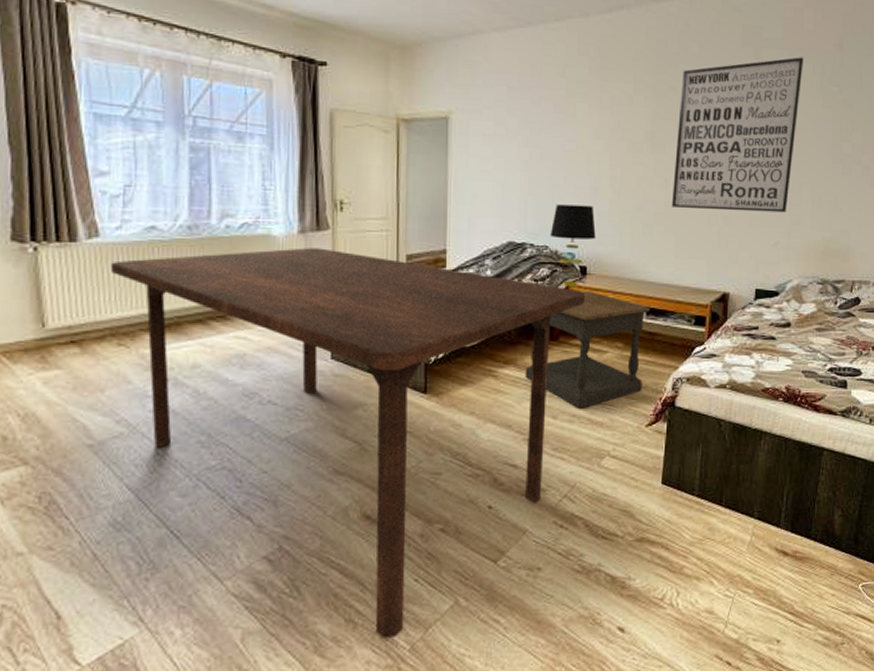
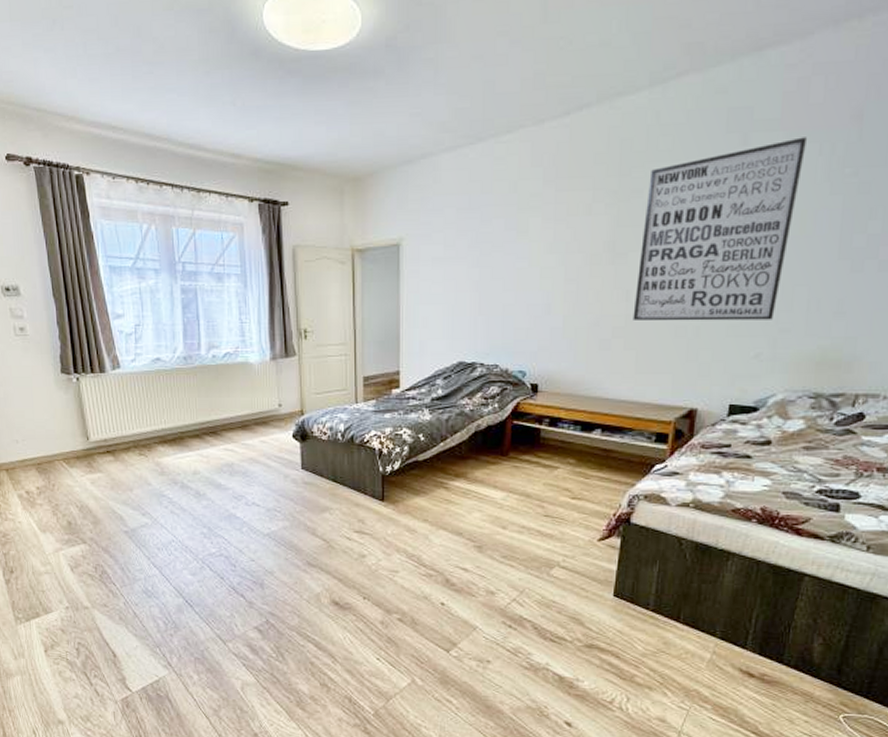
dining table: present [110,248,586,638] -> none [129,373,537,703]
side table: present [525,291,651,408] -> none [475,408,606,521]
table lamp: present [549,204,596,287] -> none [500,323,548,404]

